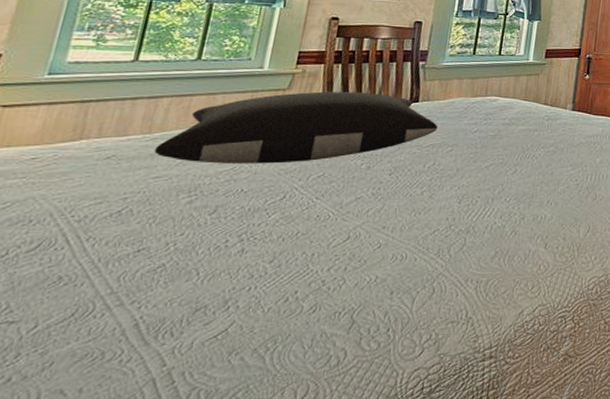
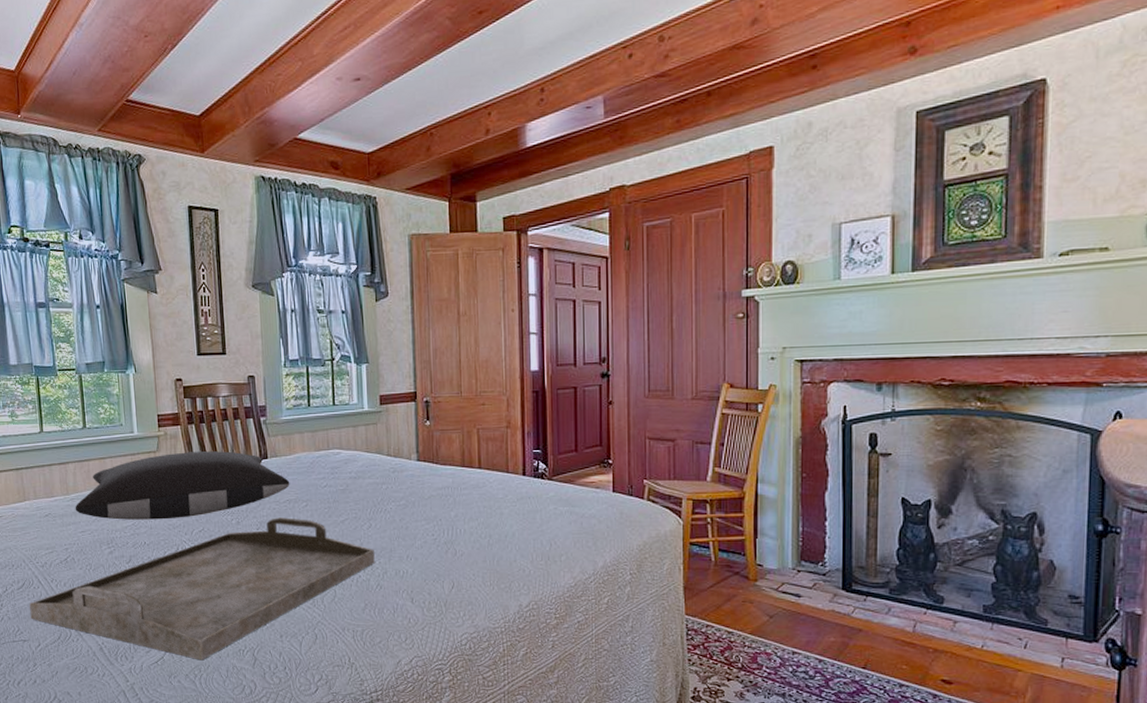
serving tray: none [34,162,515,330] -> present [29,517,375,661]

